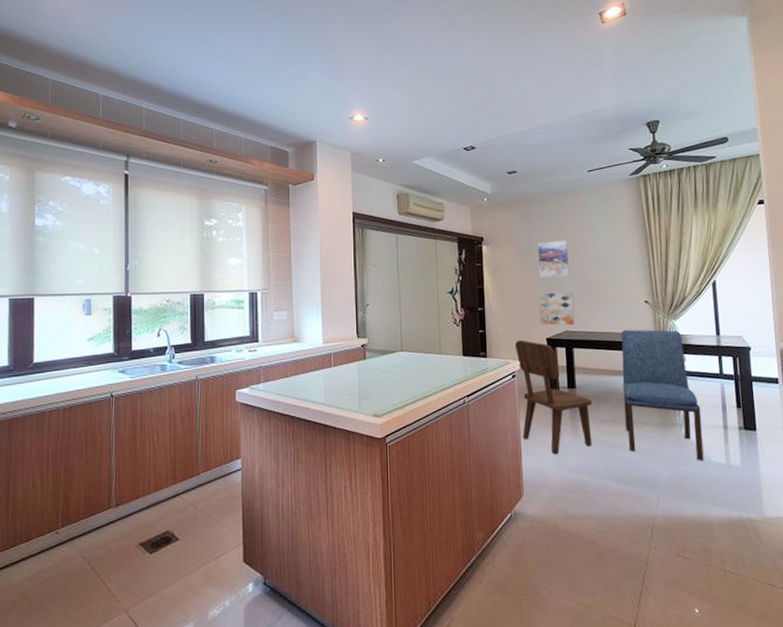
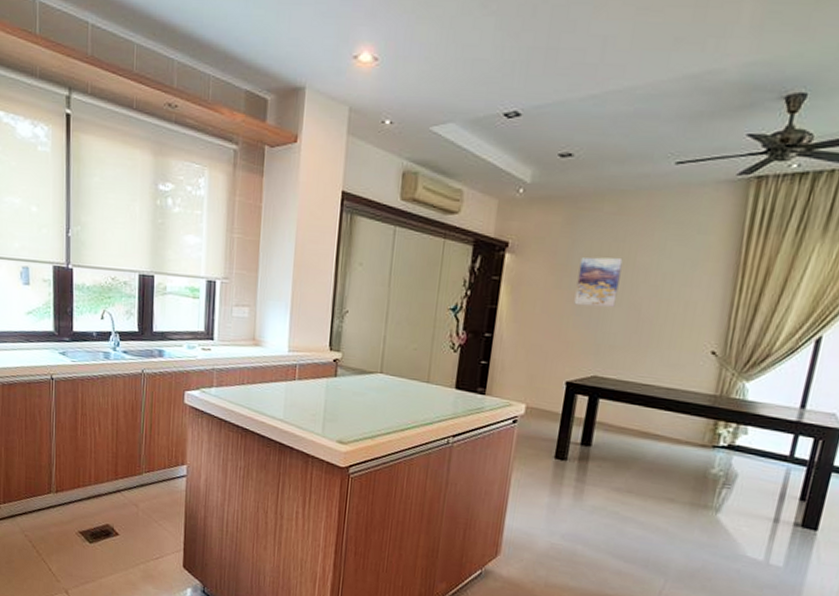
dining chair: present [515,339,593,455] -> none [512,379,609,518]
wall art: present [538,292,575,325] -> none [562,324,615,370]
dining chair: present [621,329,704,461] -> none [643,384,751,554]

